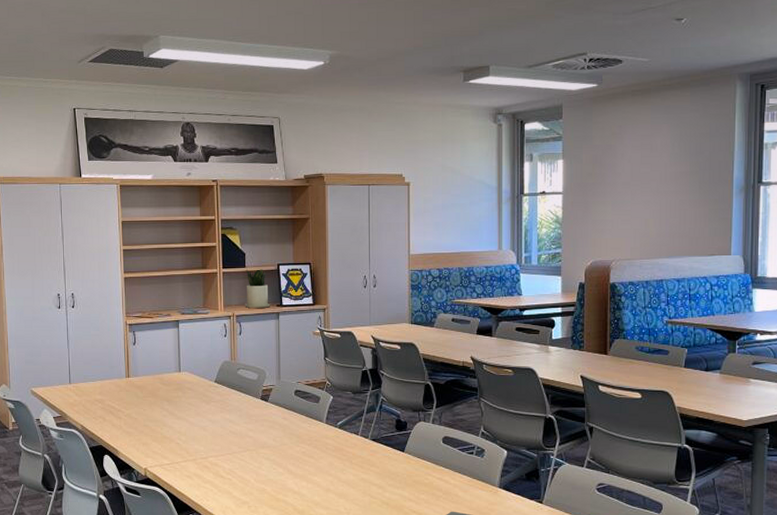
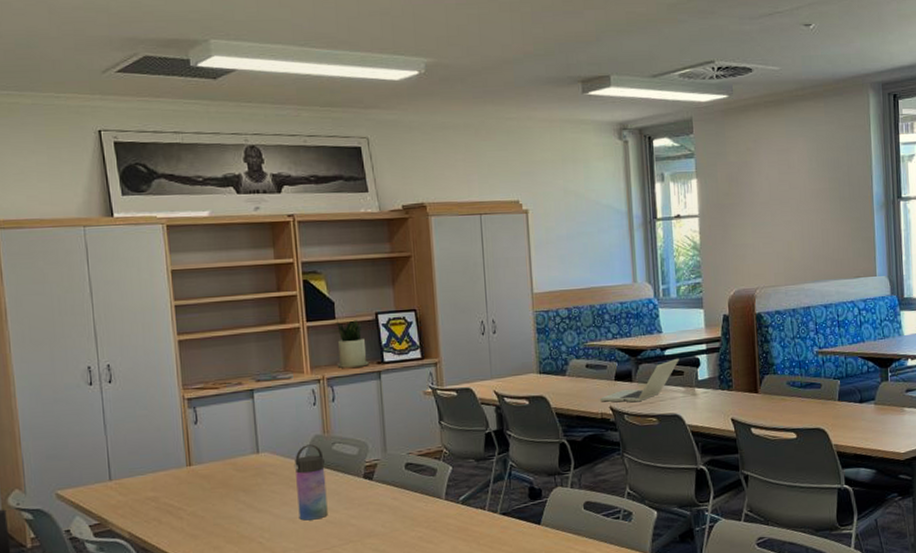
water bottle: none [207,368,231,429] -> present [294,444,328,521]
laptop: none [463,318,536,355] -> present [600,358,679,403]

